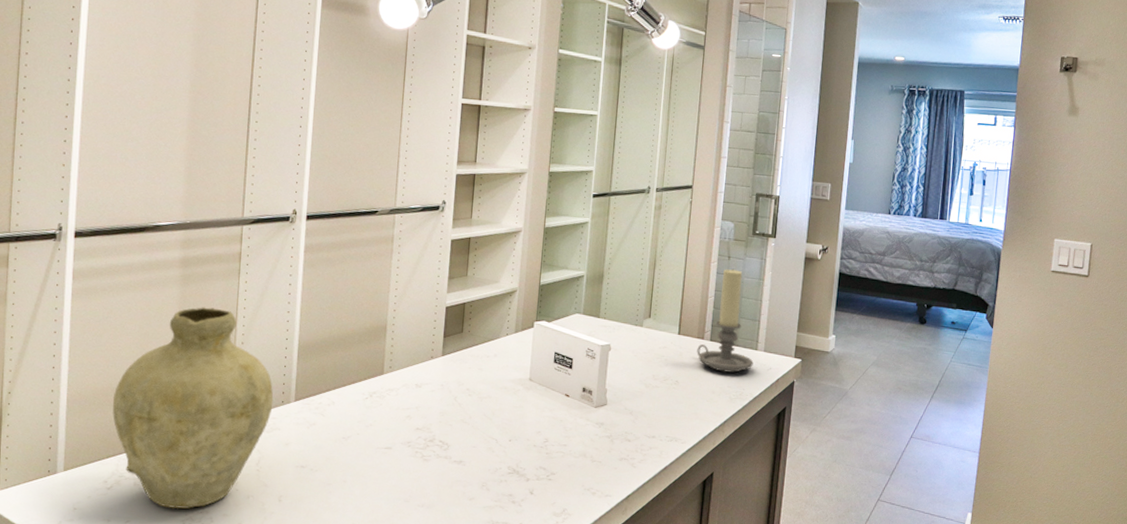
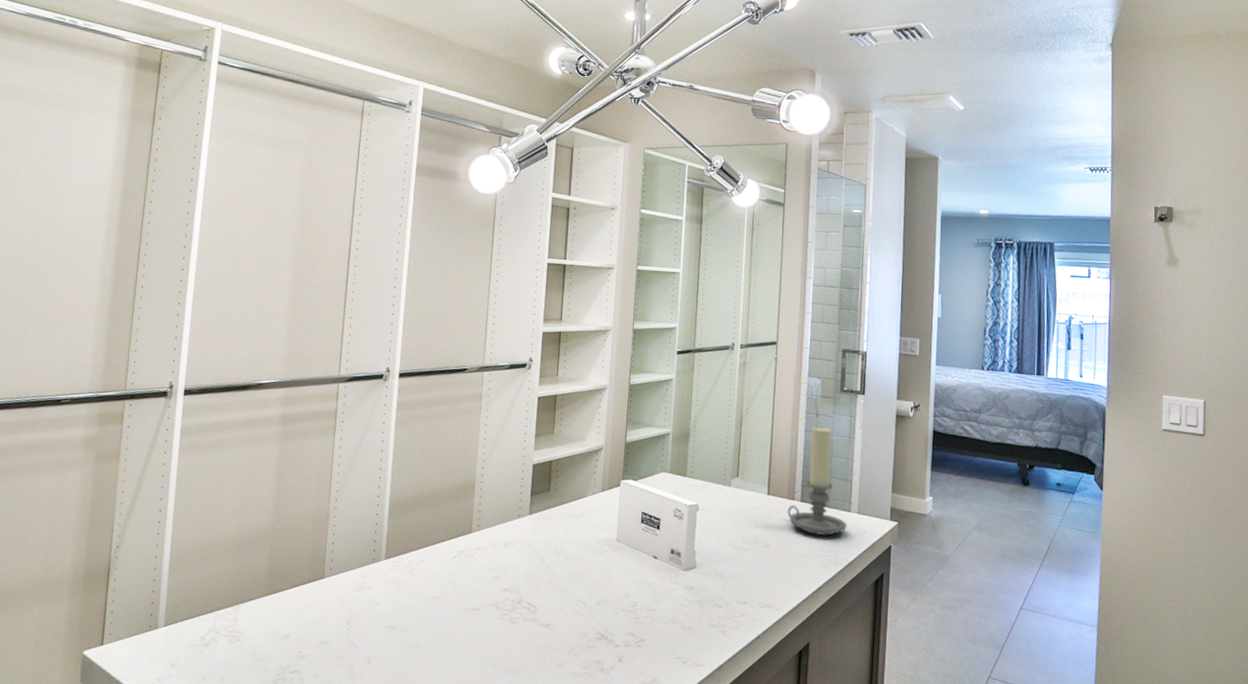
vase: present [112,307,274,509] -> none [212,463,365,668]

